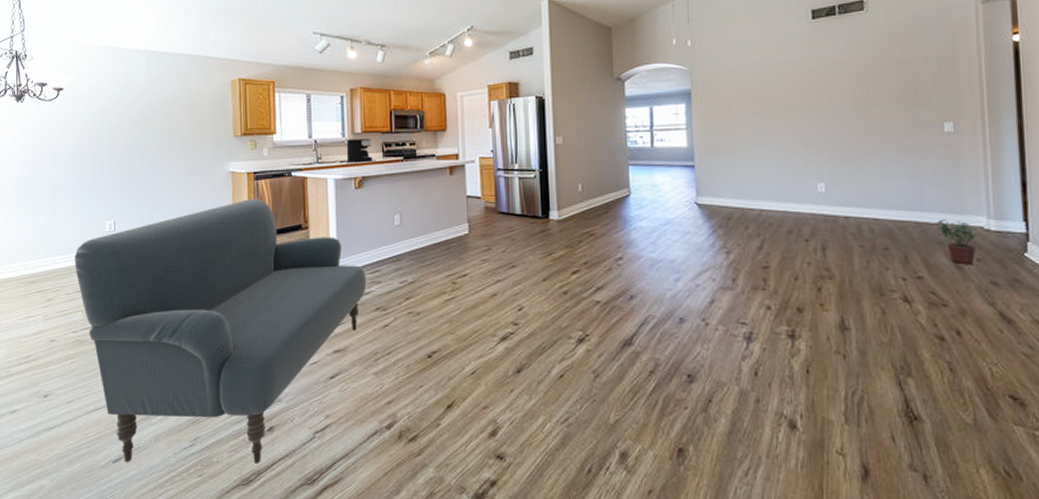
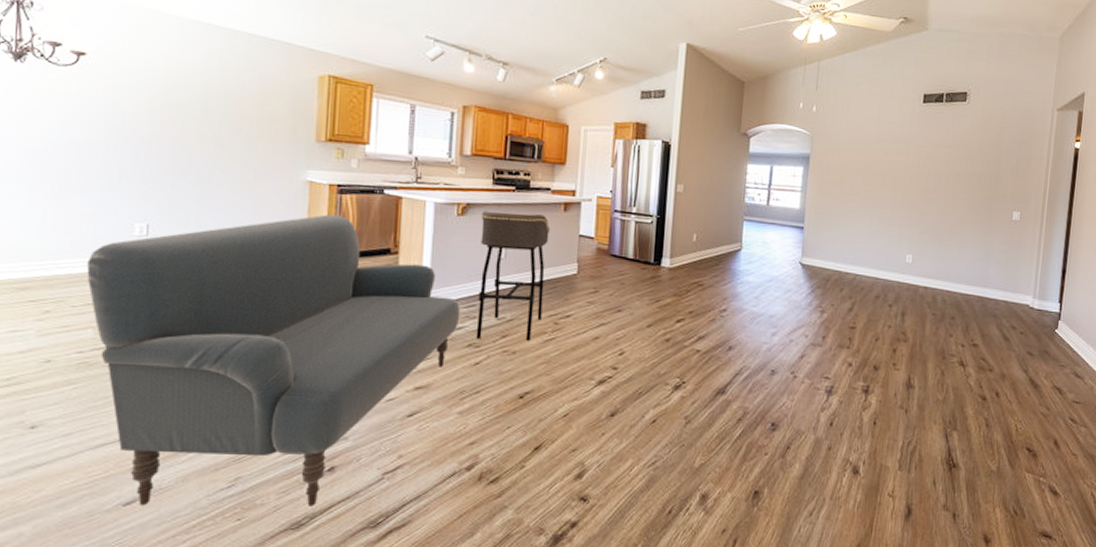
coffee maker: present [338,138,376,164] -> none [441,160,484,190]
bar stool: none [375,180,440,302] -> present [475,211,550,341]
potted plant: present [936,219,977,265] -> none [994,295,1024,337]

